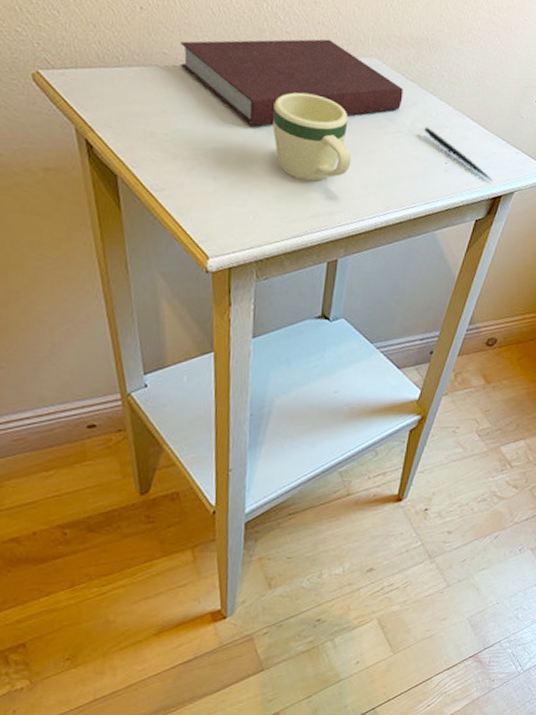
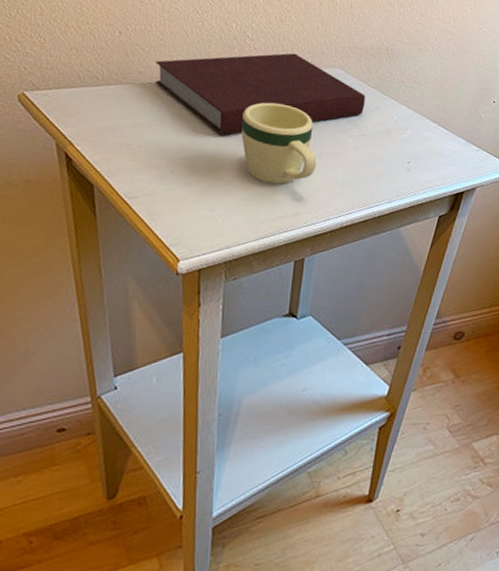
pen: present [424,126,493,182] -> none [386,129,454,179]

